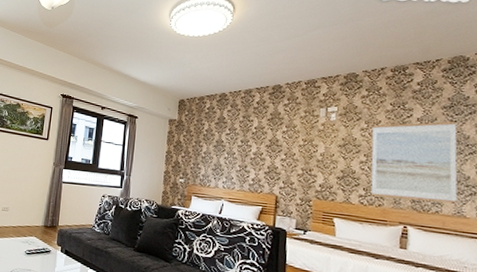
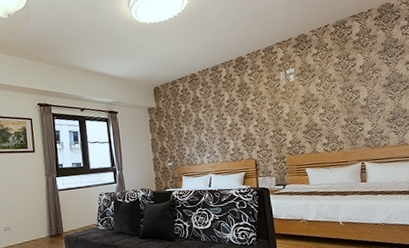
wall art: present [370,121,458,204] -> none [324,63,399,143]

